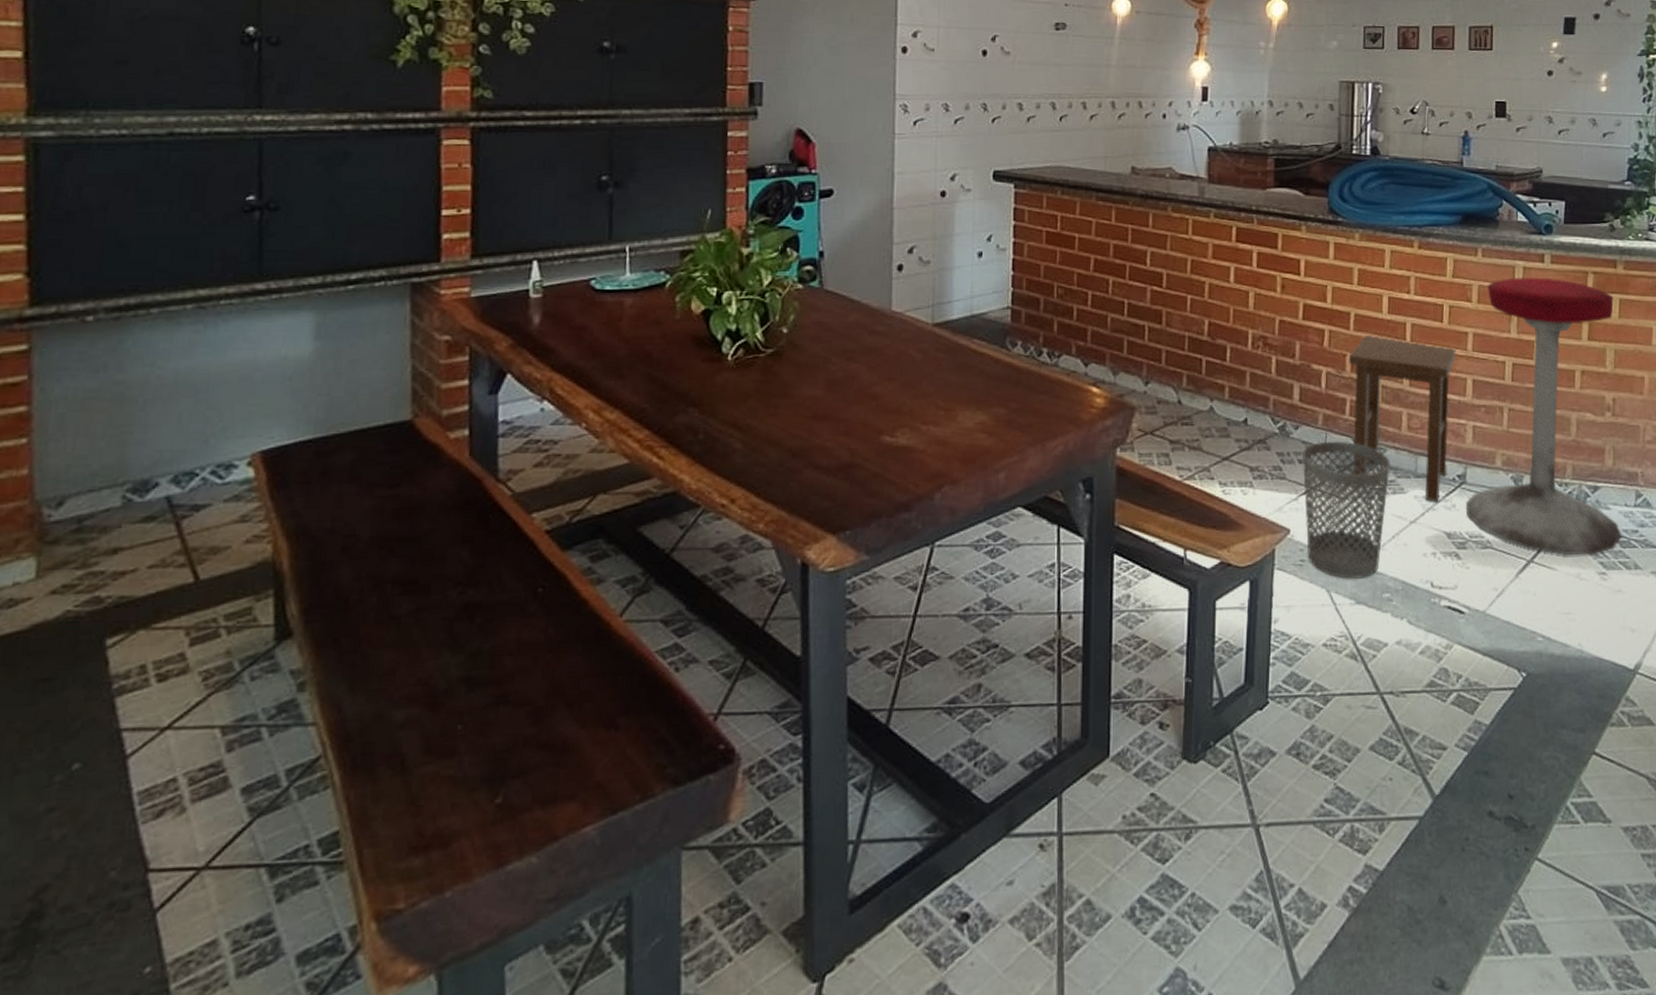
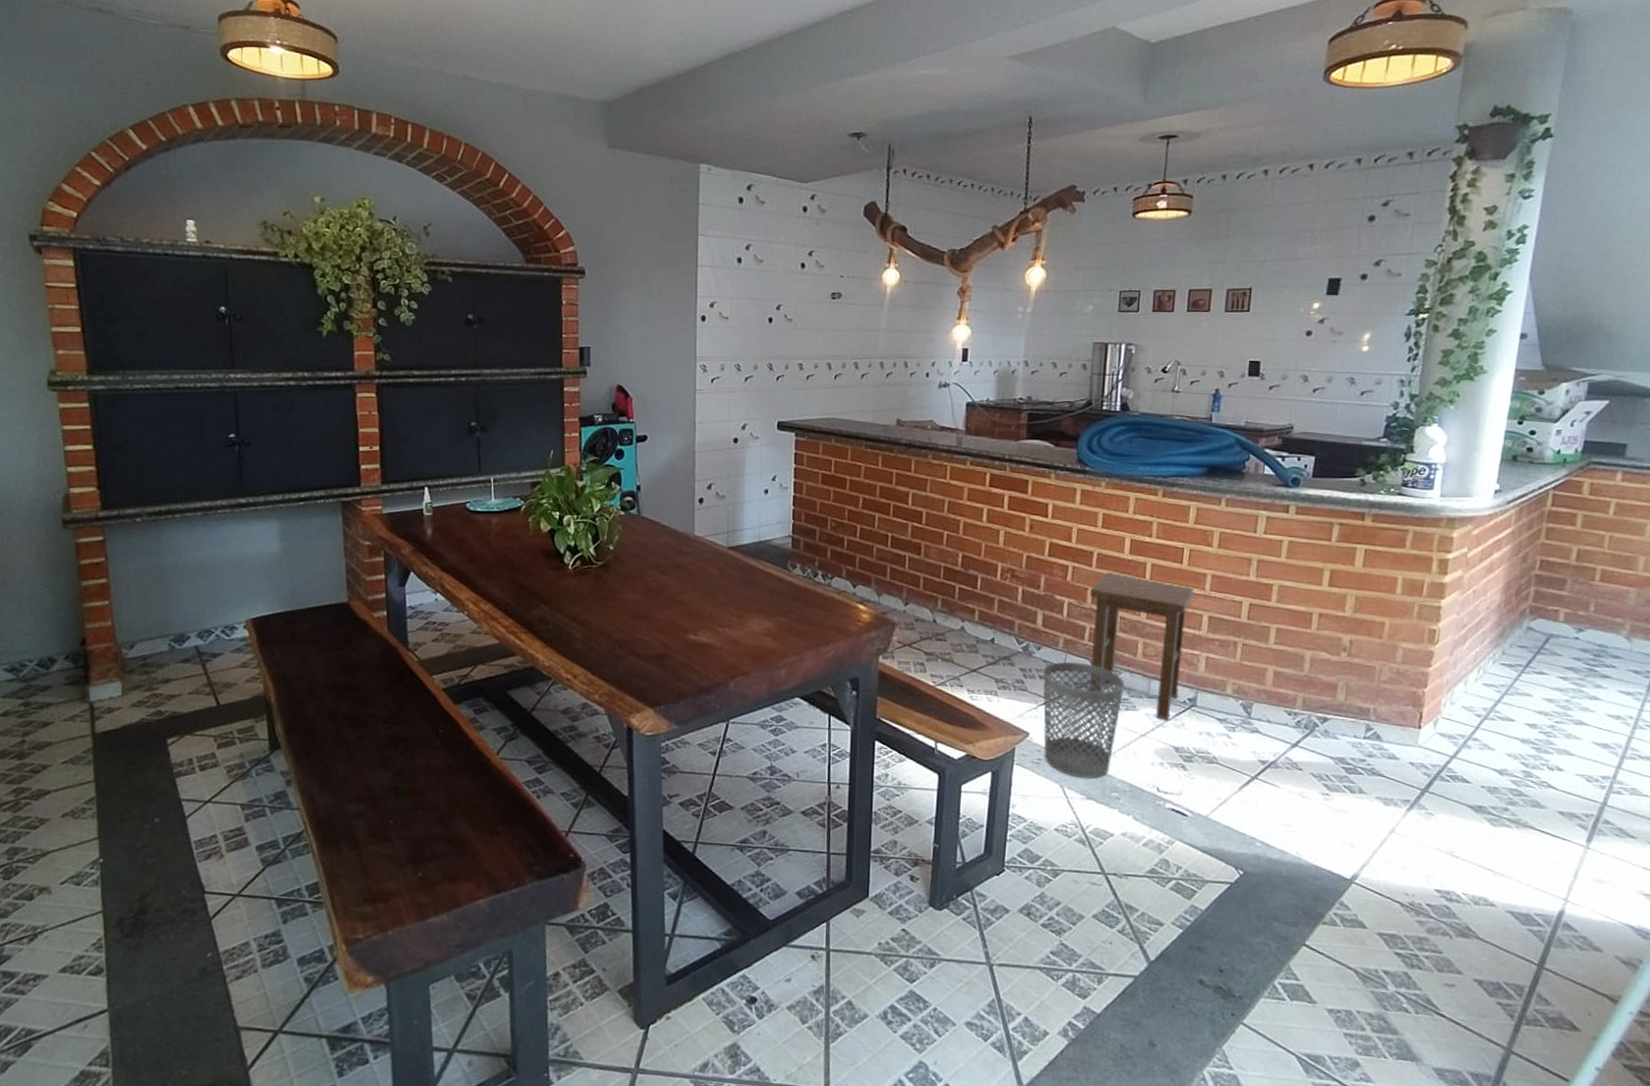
stool: present [1465,277,1621,555] -> none [1194,526,1358,778]

